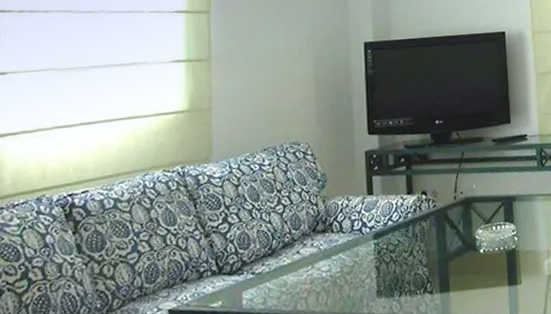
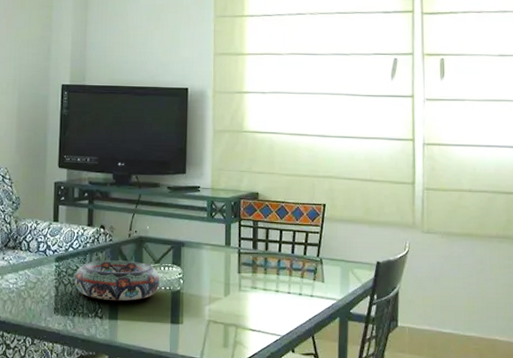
decorative bowl: none [397,225,493,273] -> present [74,260,160,302]

